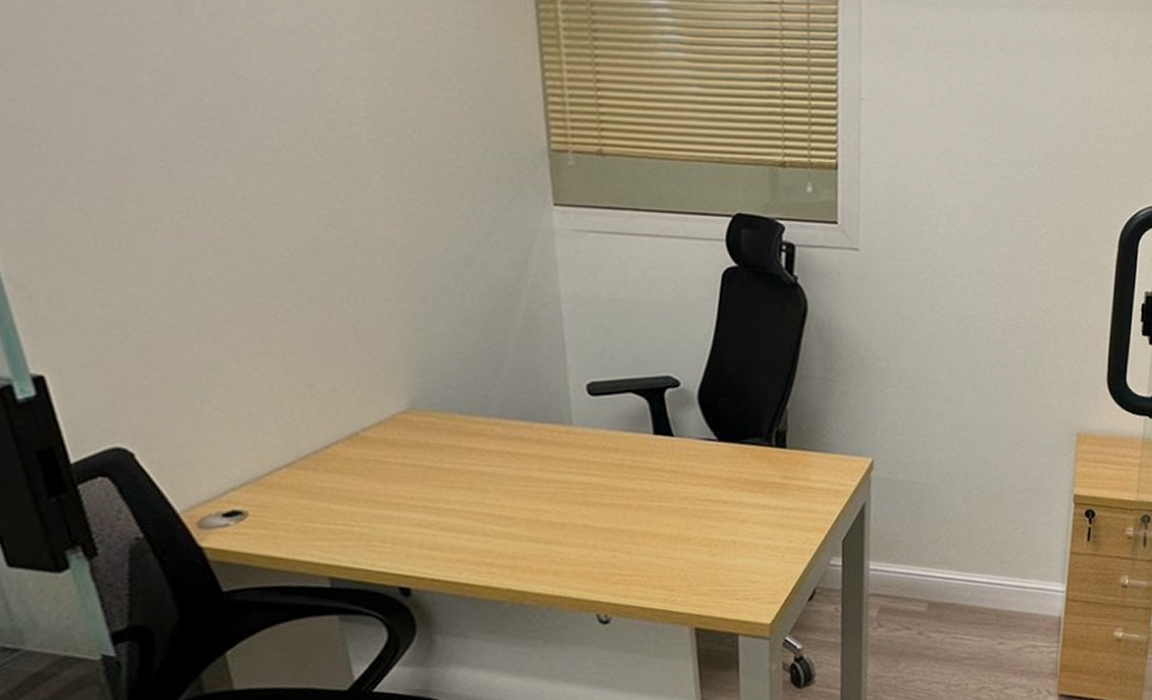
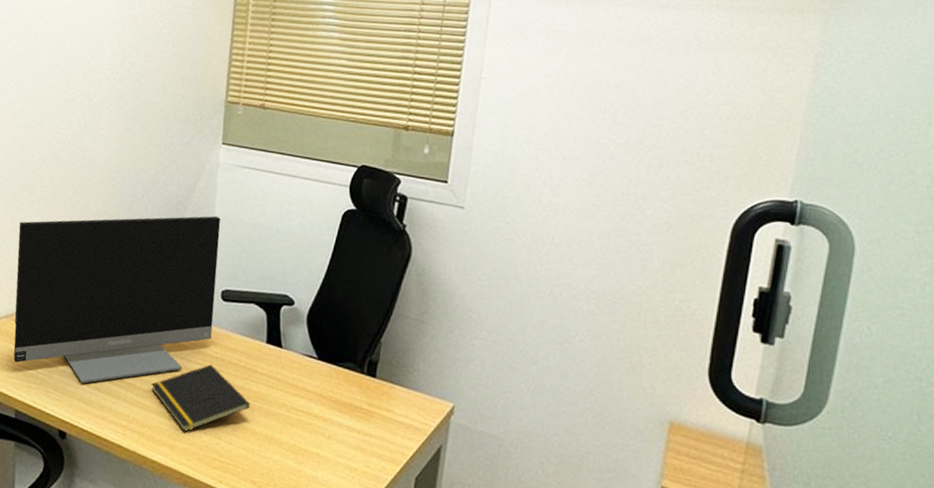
monitor: none [274,295,584,526] -> present [13,216,221,384]
notepad: none [515,471,646,553] -> present [151,364,250,432]

